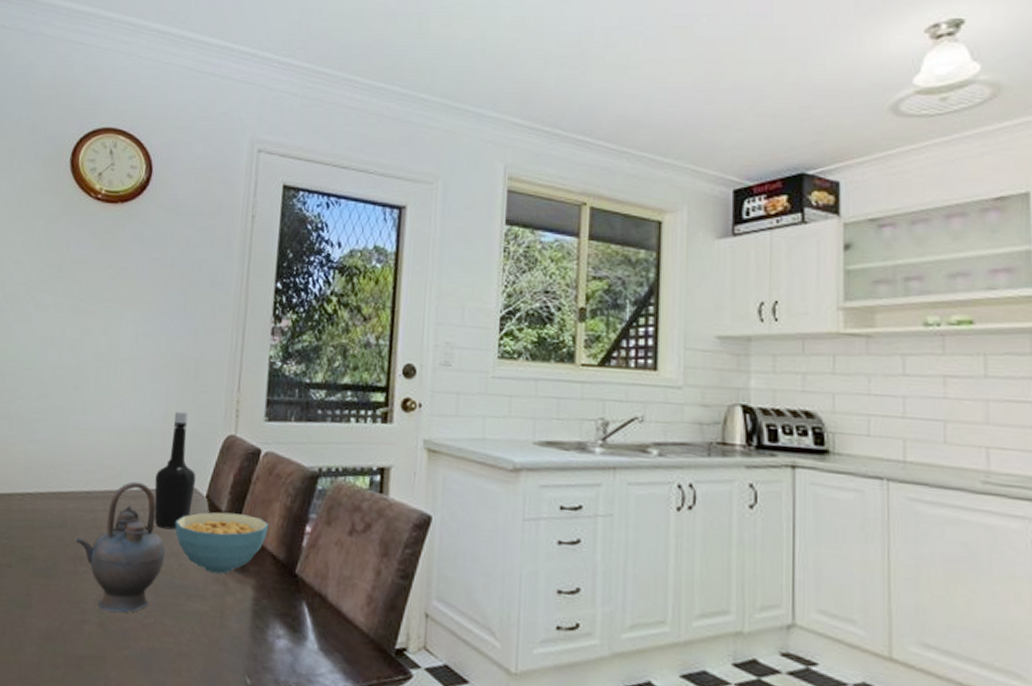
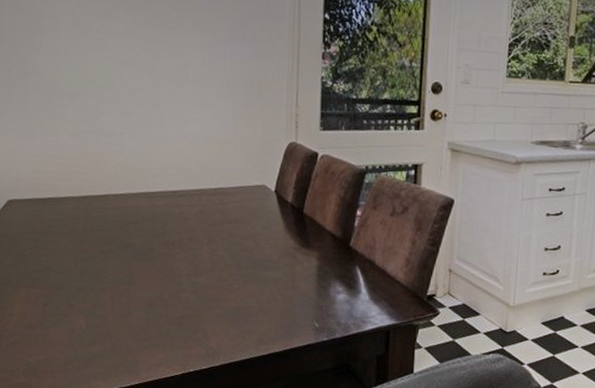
teapot: present [75,481,166,613] -> none [166,182,244,283]
bottle: present [154,411,196,530] -> none [230,123,265,218]
cereal bowl: present [175,512,269,574] -> none [250,203,327,250]

